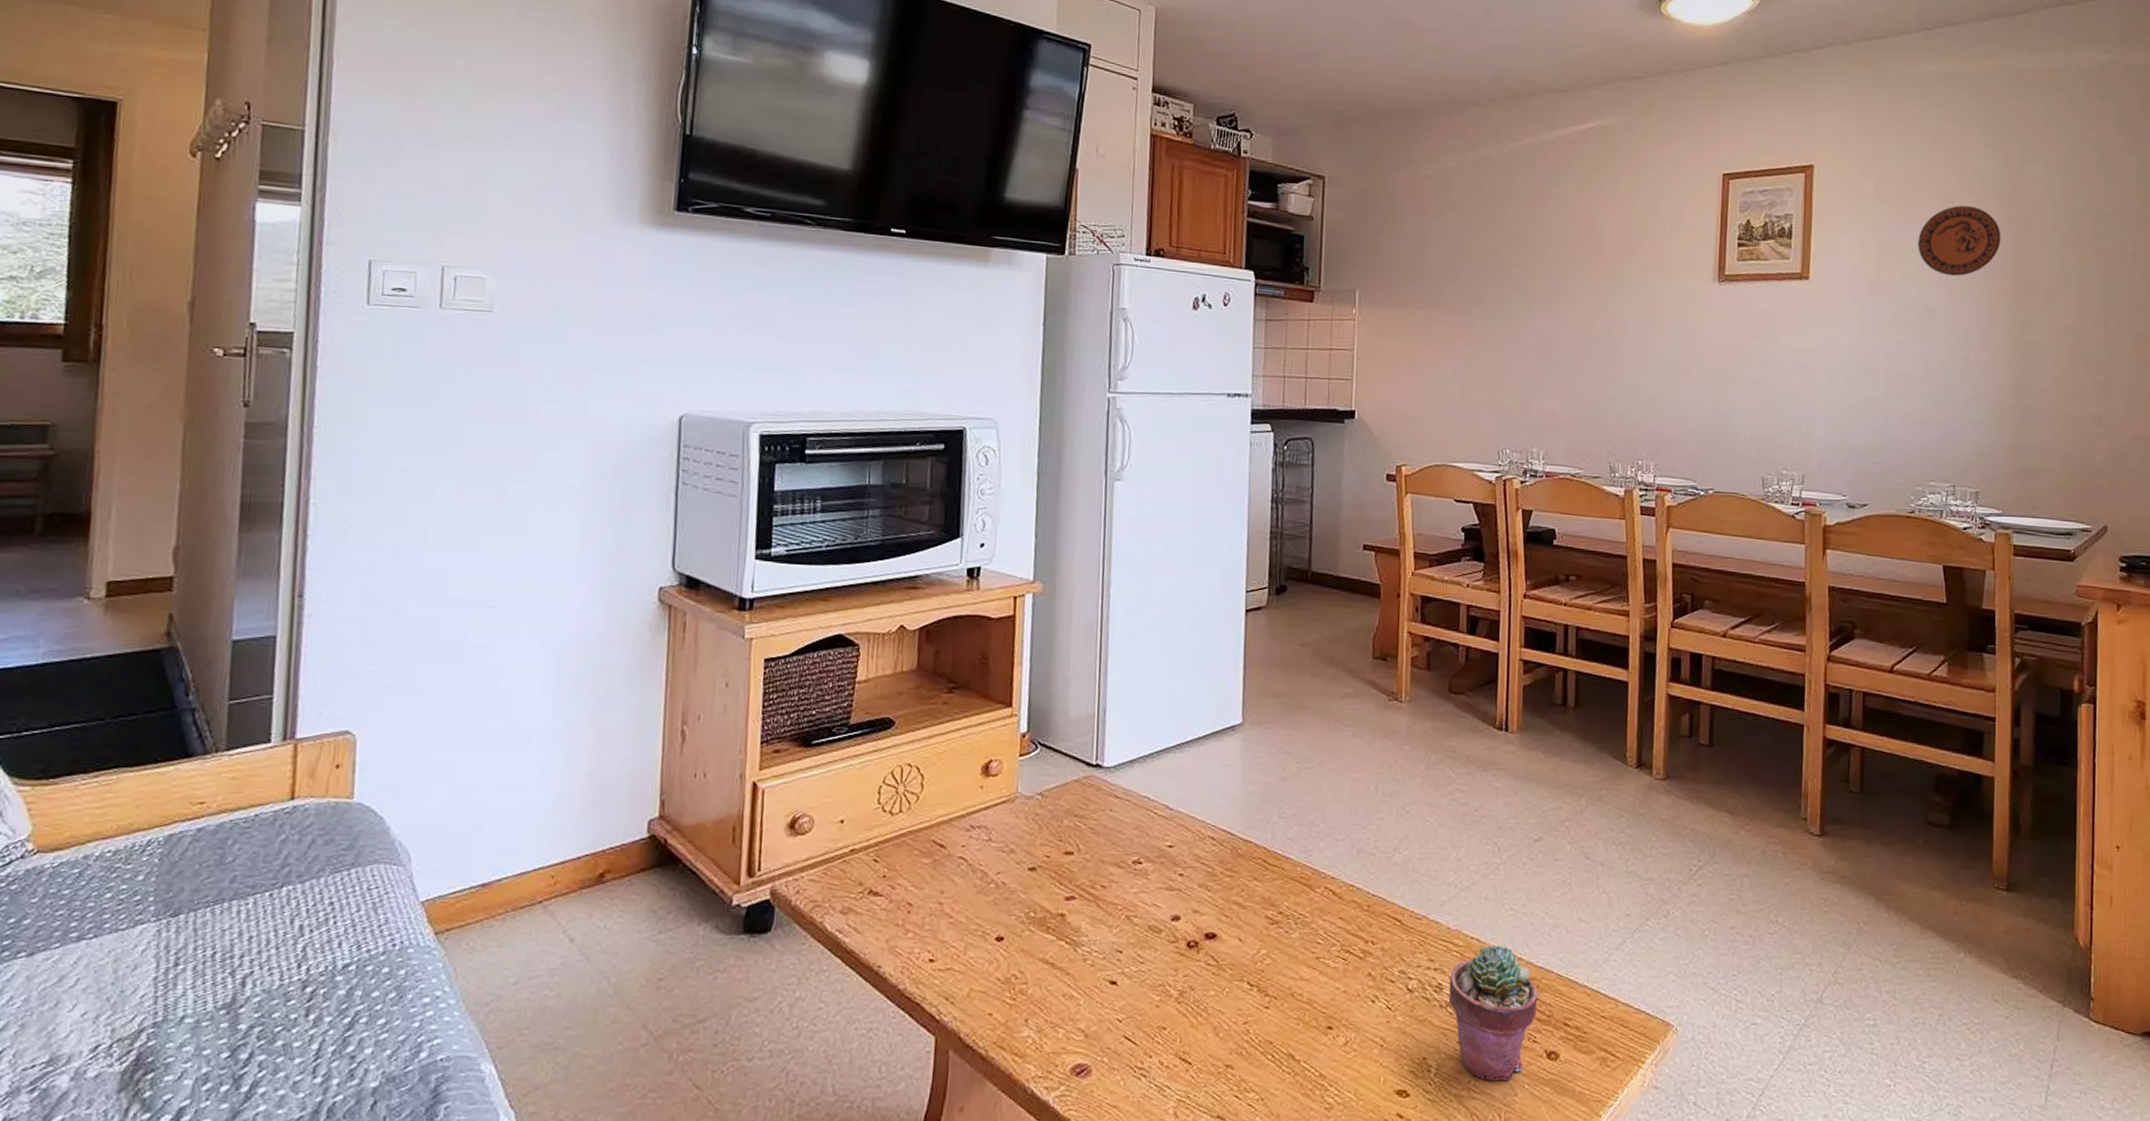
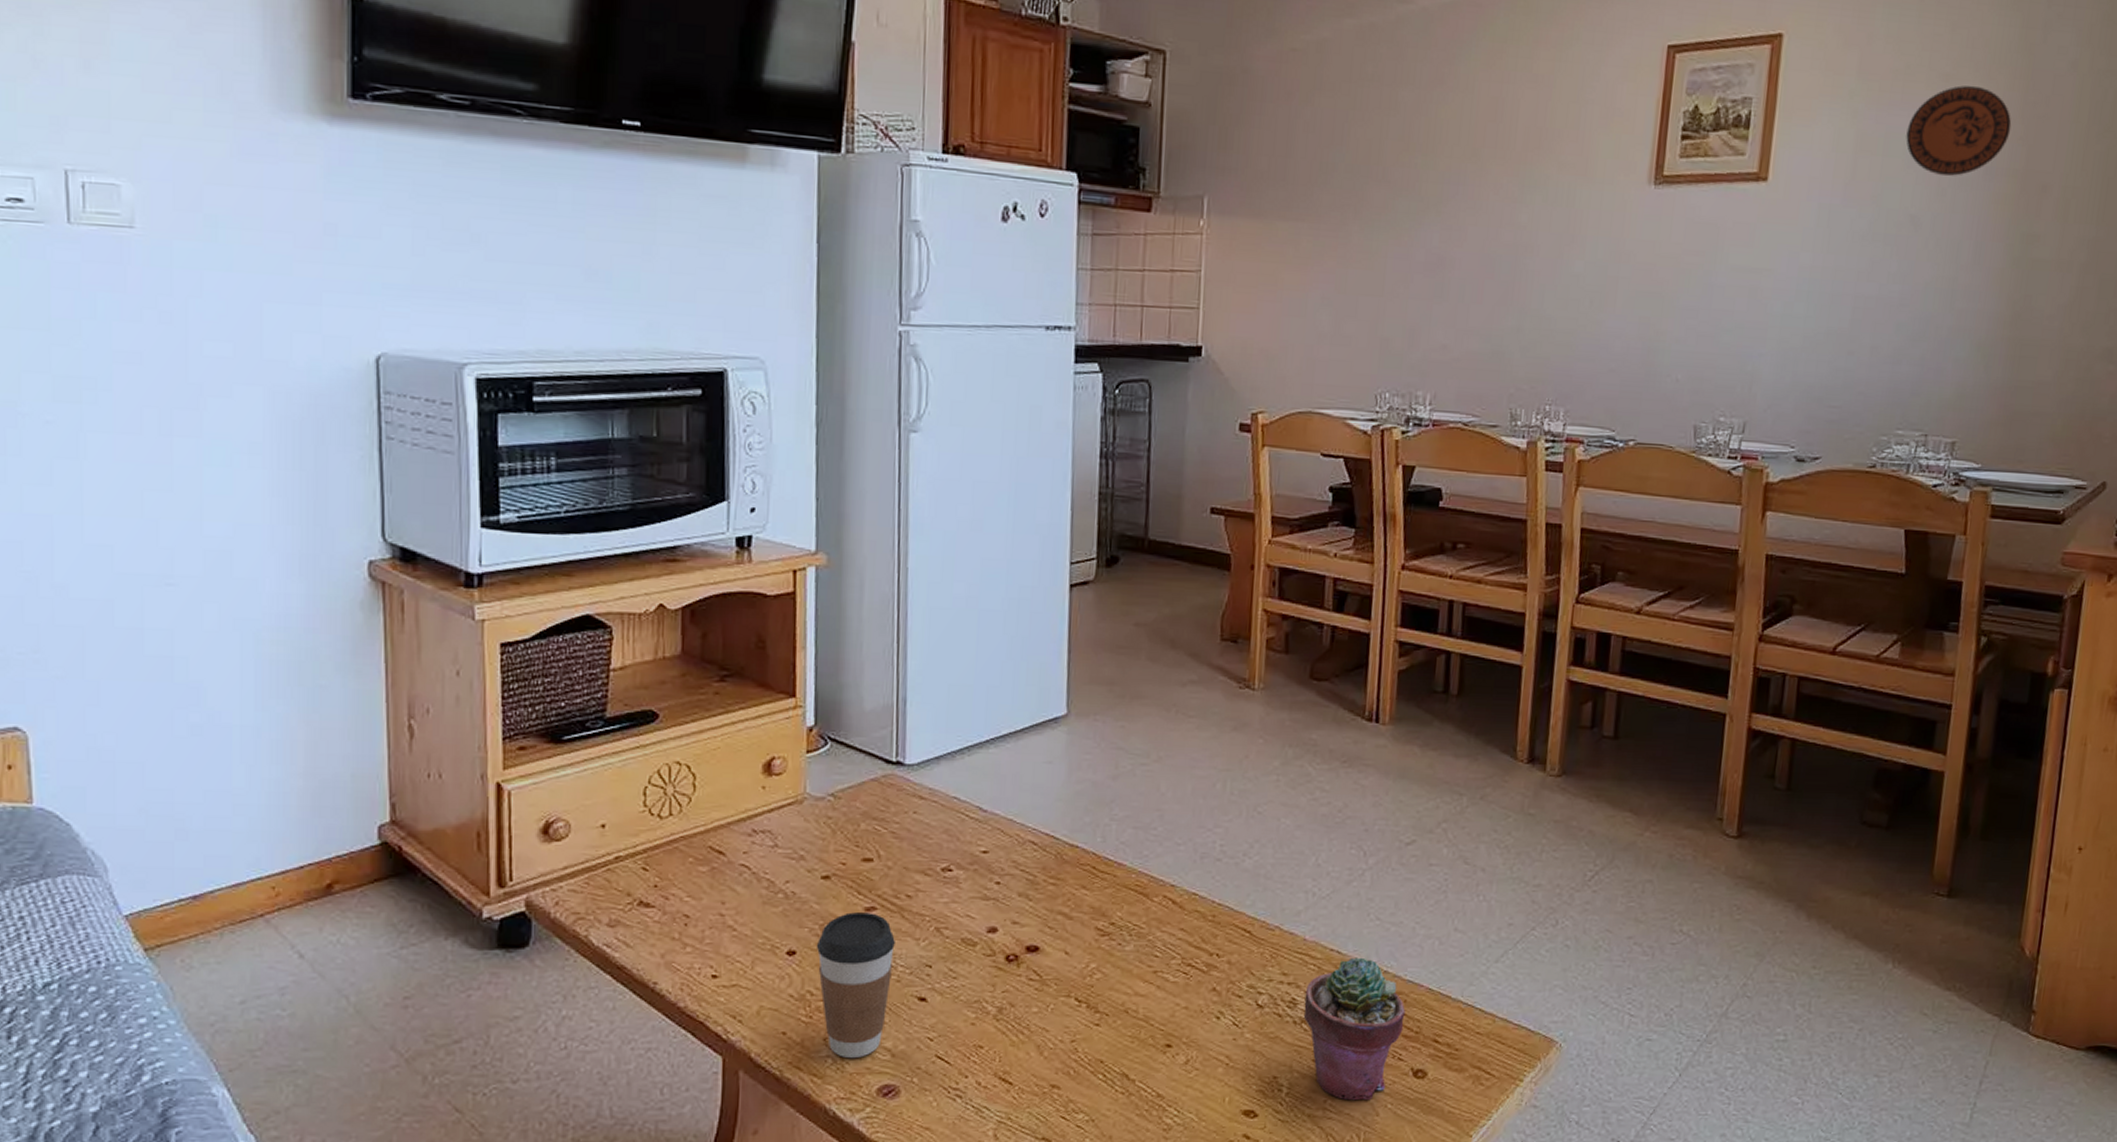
coffee cup: none [1021,901,1091,1039] -> present [816,912,895,1059]

